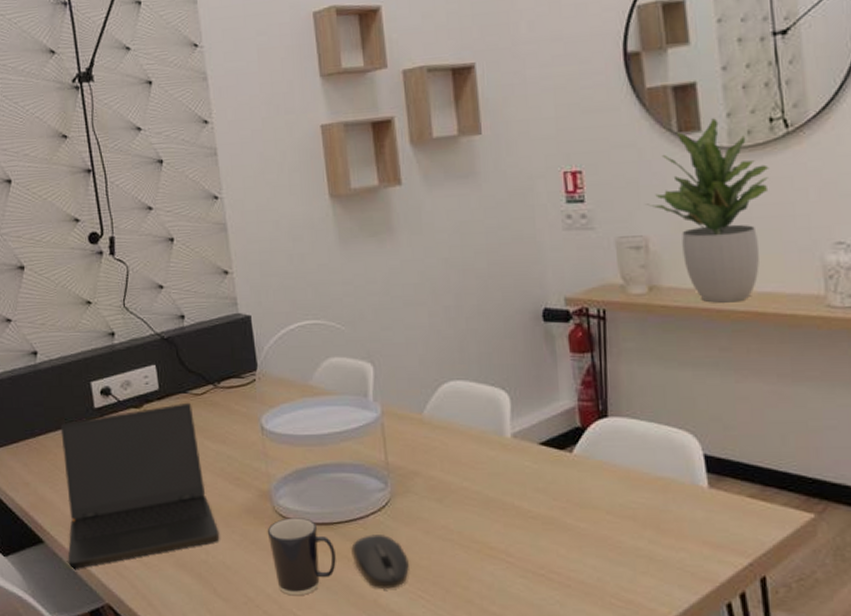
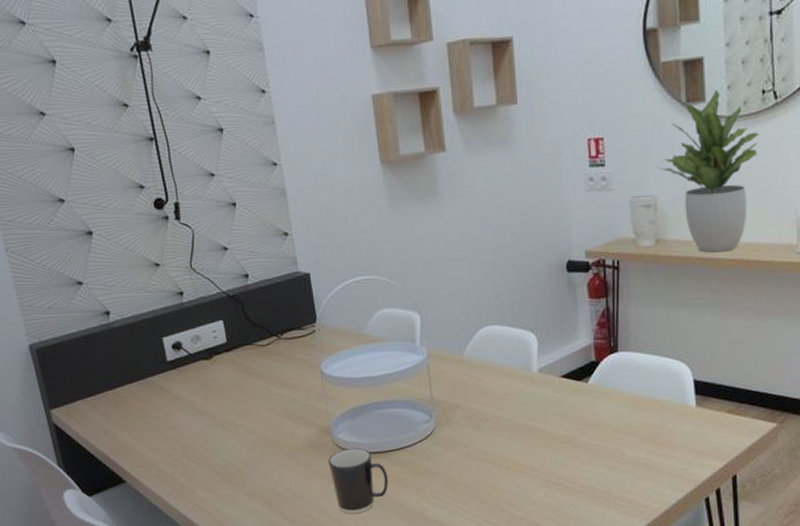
laptop: present [60,402,220,569] -> none [135,353,286,503]
computer mouse: present [350,535,409,589] -> none [400,459,450,503]

